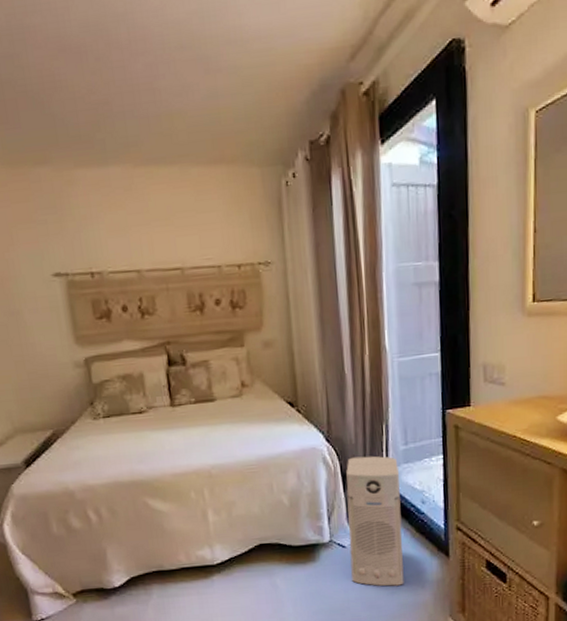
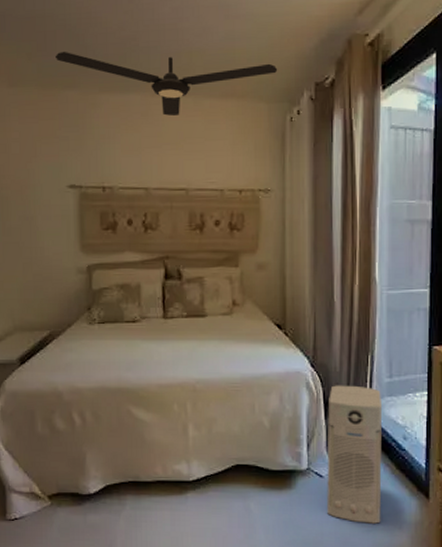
ceiling fan: none [20,122,268,189] -> present [56,52,278,116]

